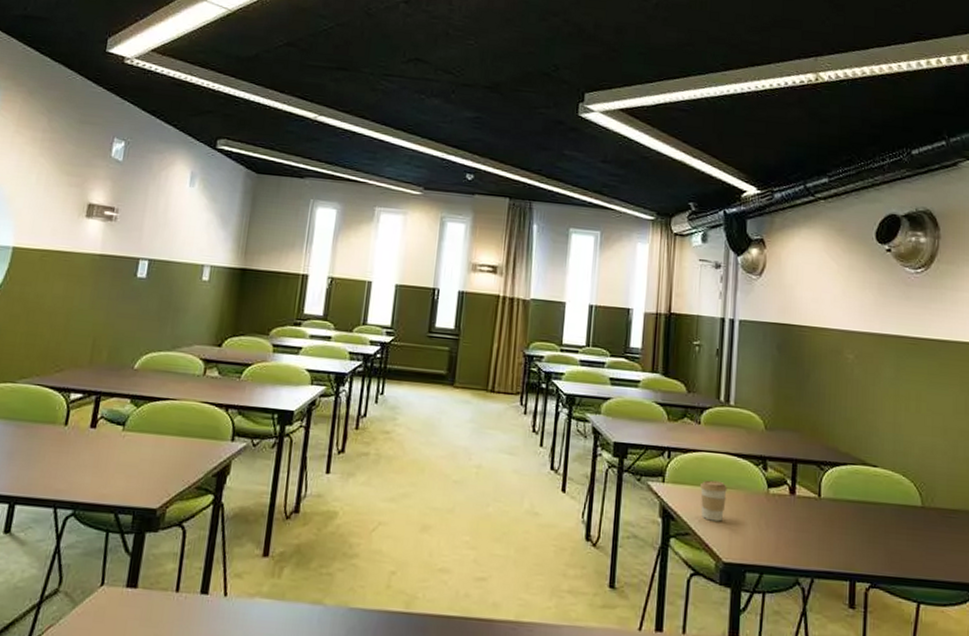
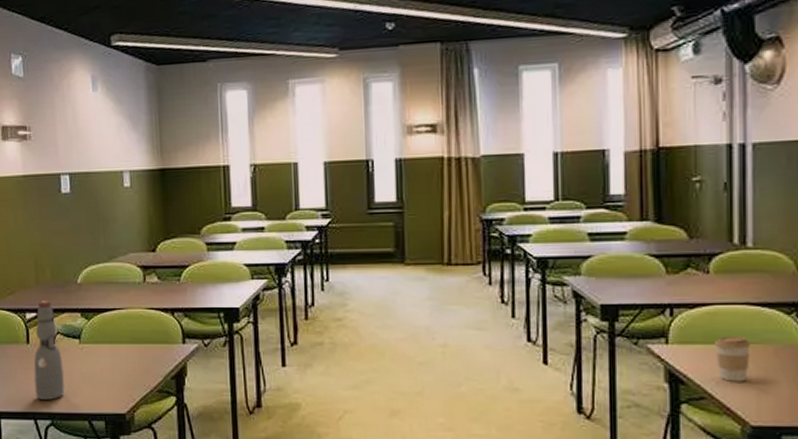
bottle: none [62,382,102,488] -> present [34,301,65,400]

